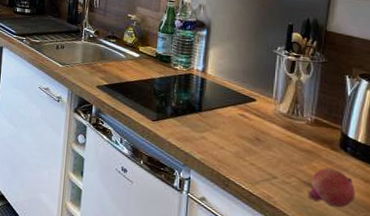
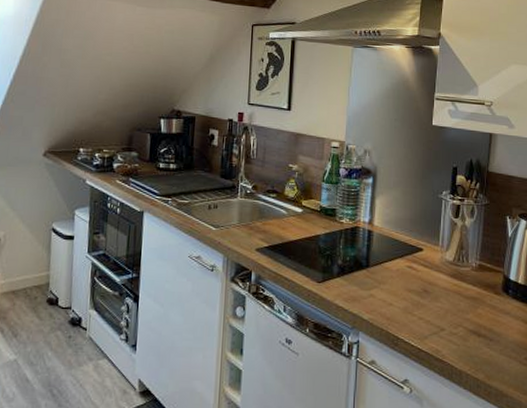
fruit: present [307,167,355,208] -> none [474,313,517,353]

